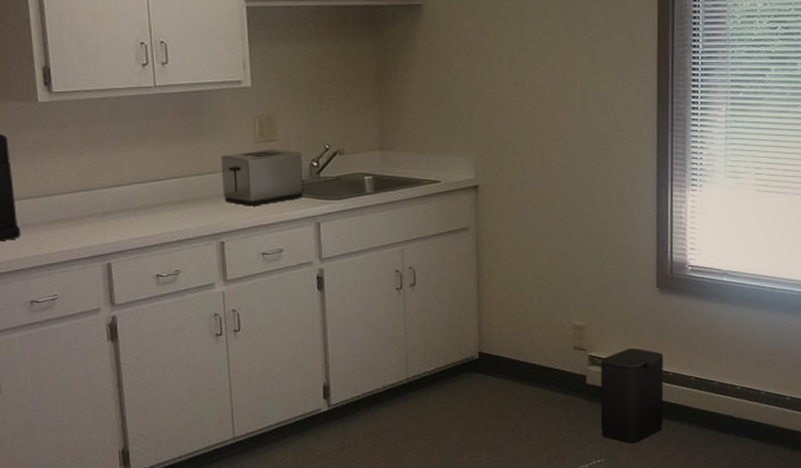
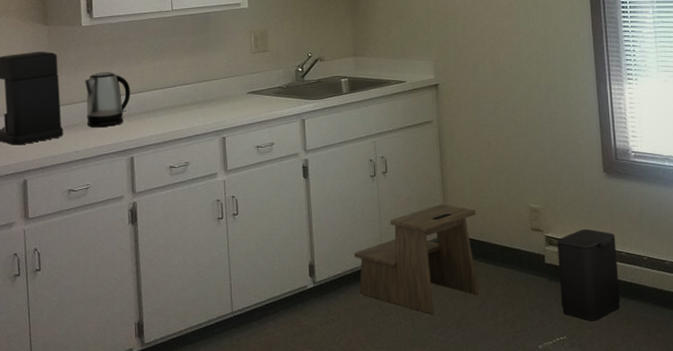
kettle: none [44,160,105,227] -> present [84,72,131,127]
toaster: present [221,149,304,206] -> none [223,58,291,106]
step stool: none [375,320,514,439] -> present [354,204,480,315]

